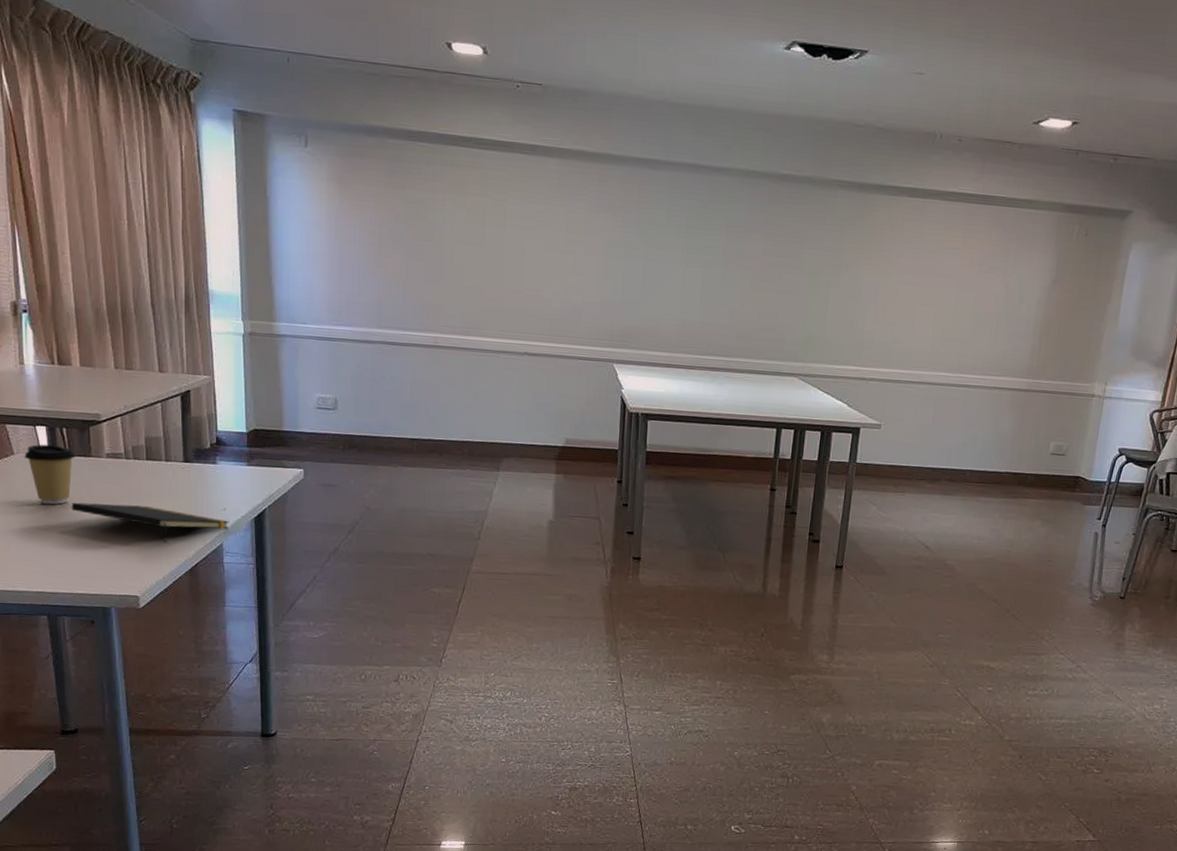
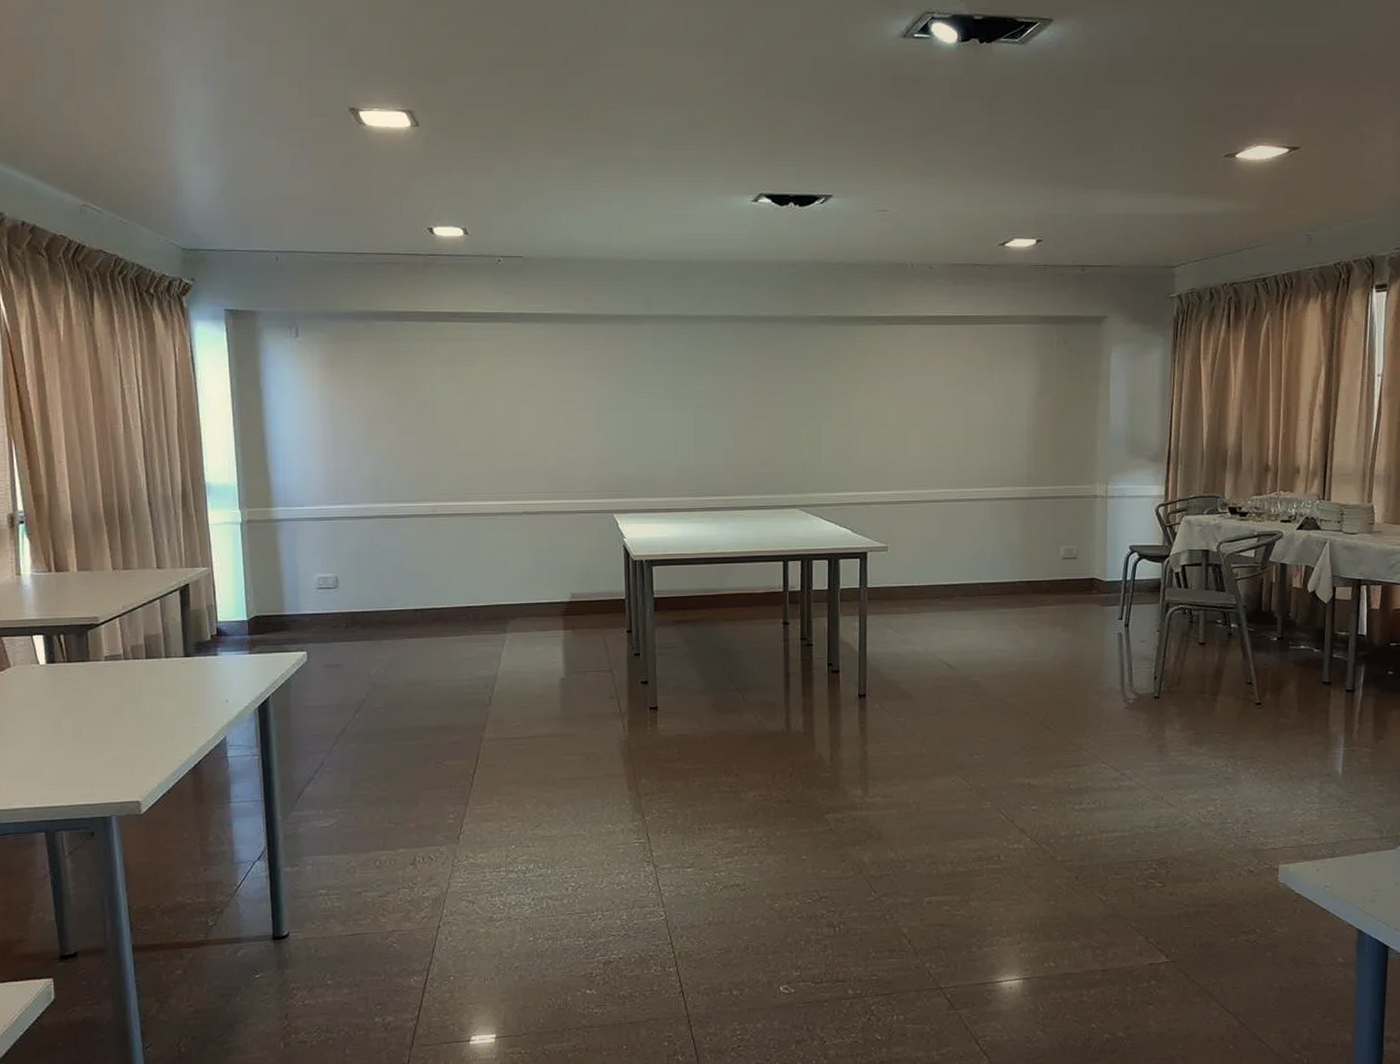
coffee cup: present [24,444,75,505] -> none [21,653,73,715]
notepad: present [71,502,229,544] -> none [69,705,233,743]

